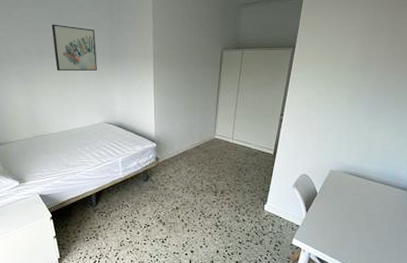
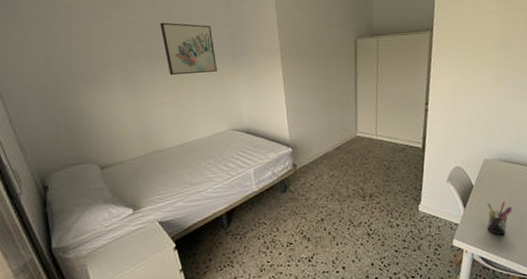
pen holder: none [326,210,352,241] -> present [487,201,513,236]

